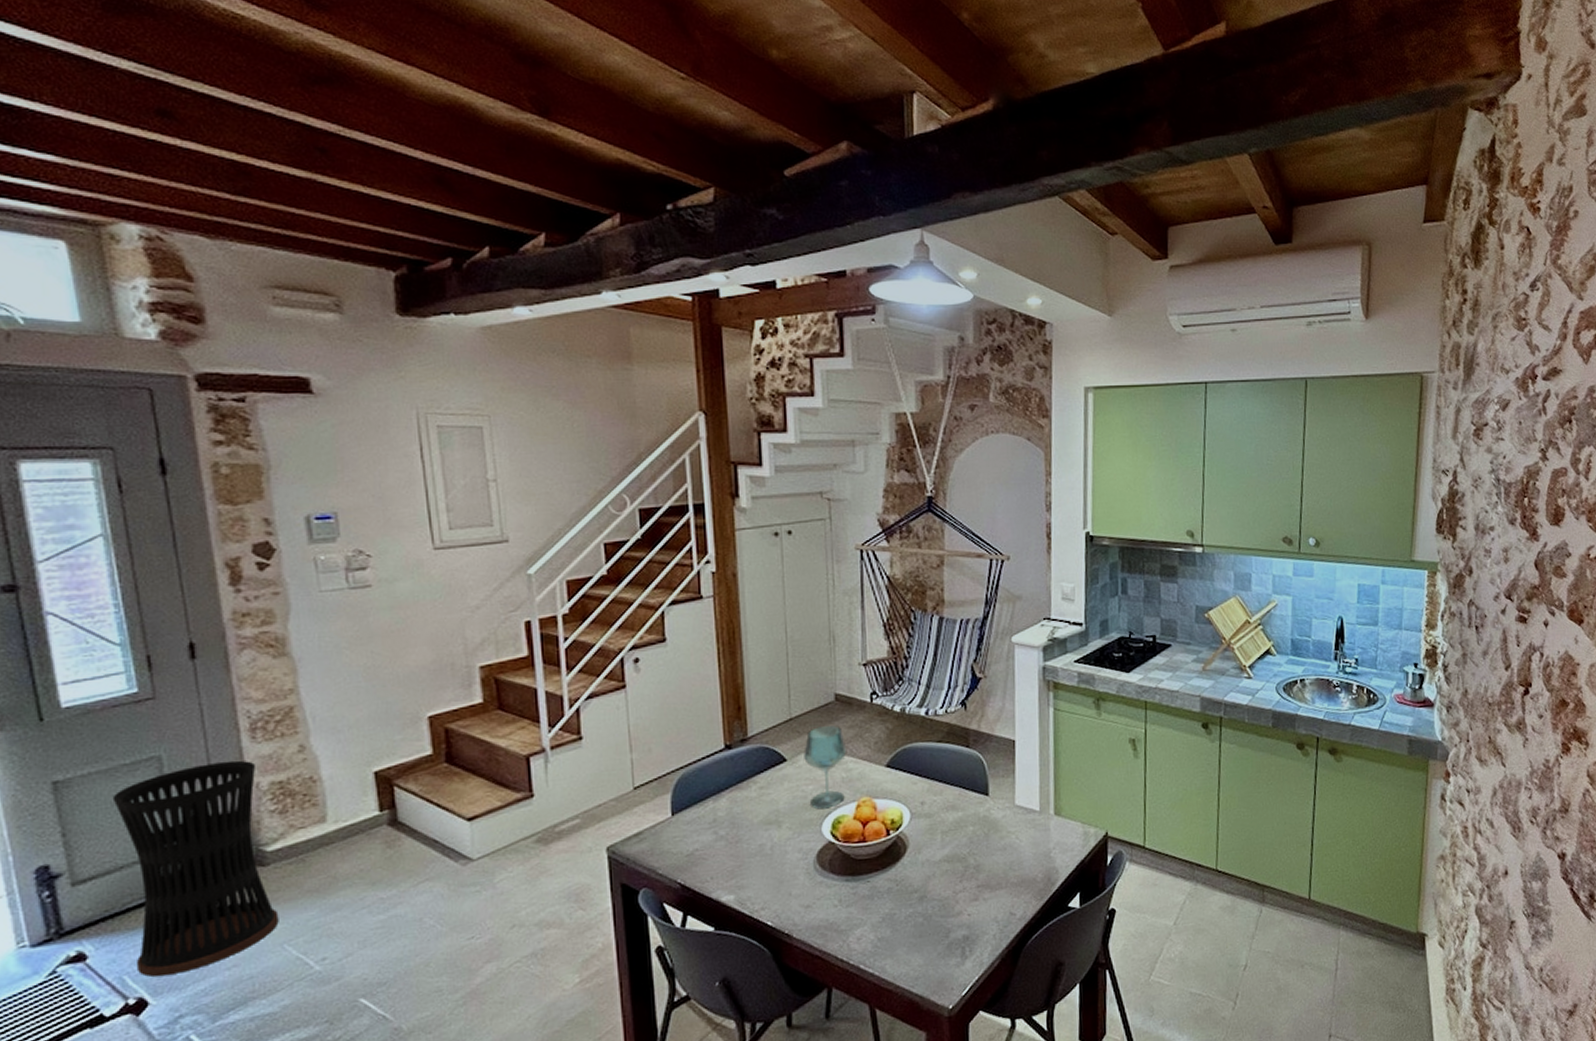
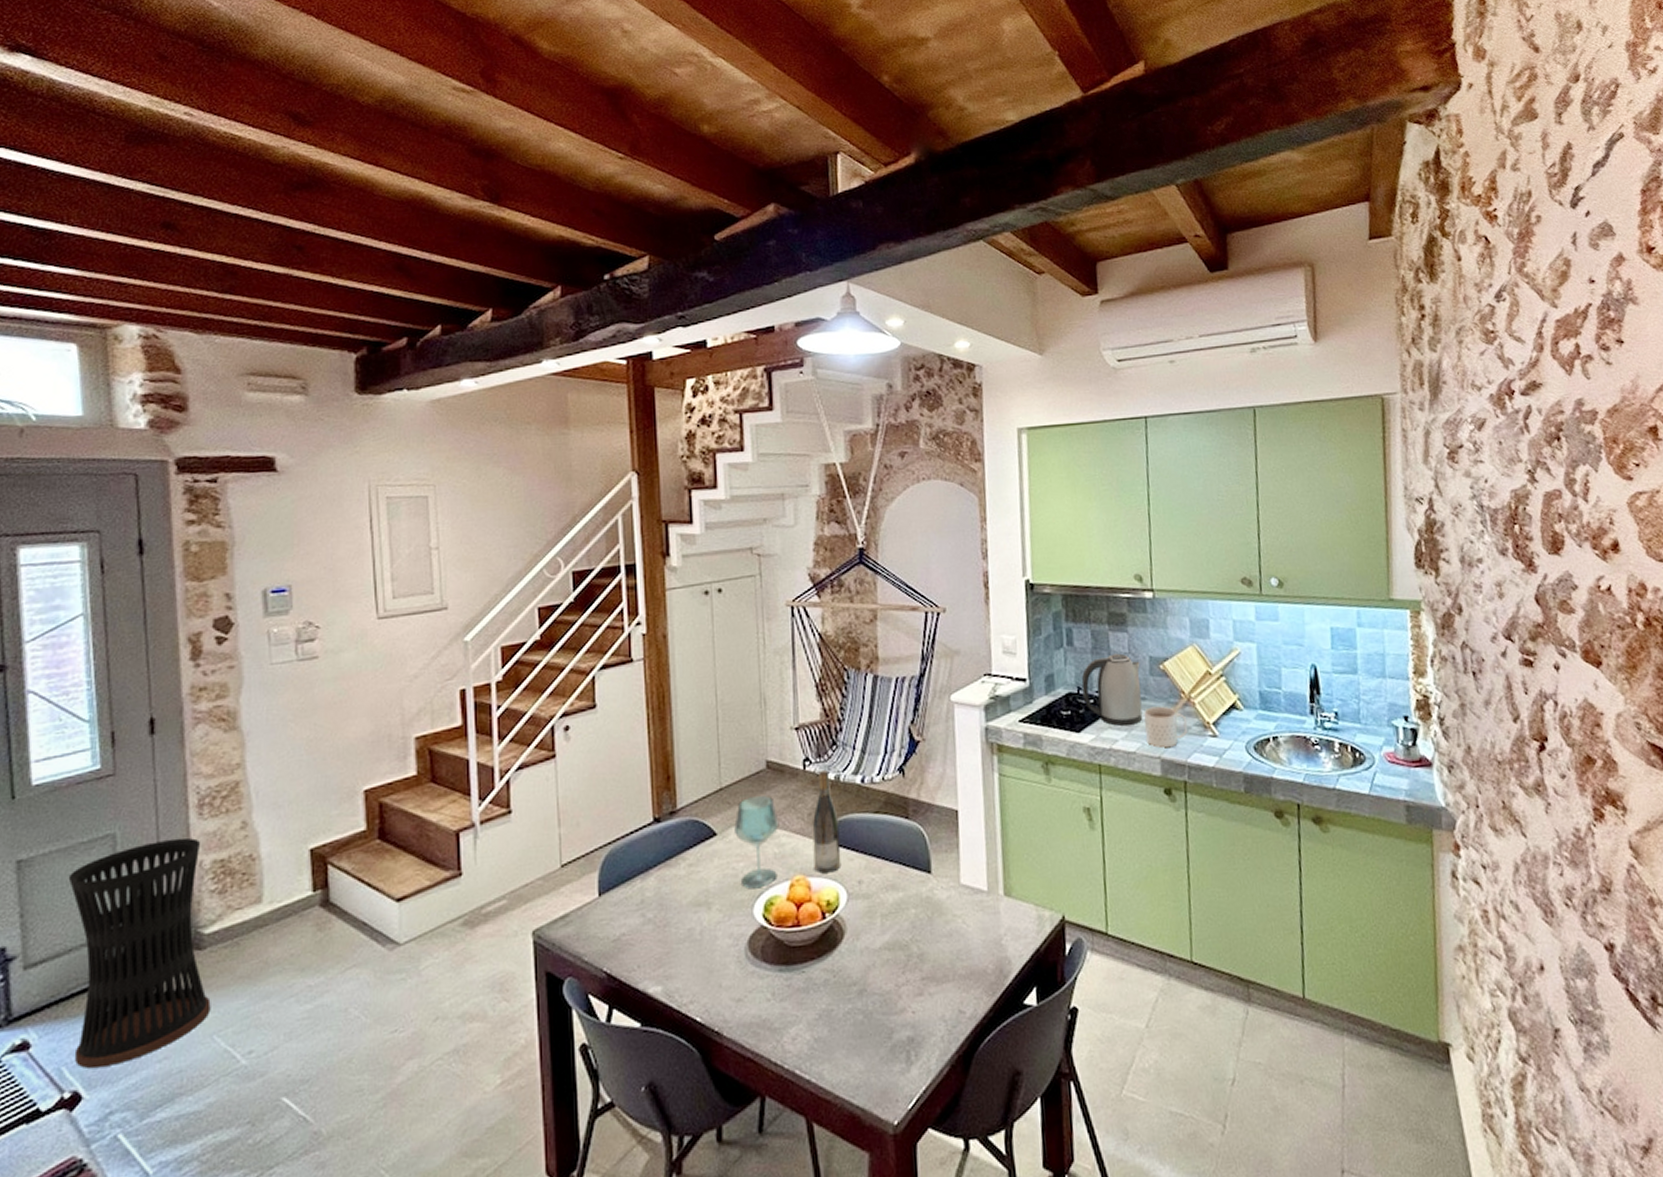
wine bottle: none [878,702,906,796] -> present [812,769,842,874]
kettle: none [1133,602,1187,667] -> present [1081,653,1143,726]
mug: none [1187,650,1227,688] -> present [1144,706,1188,749]

